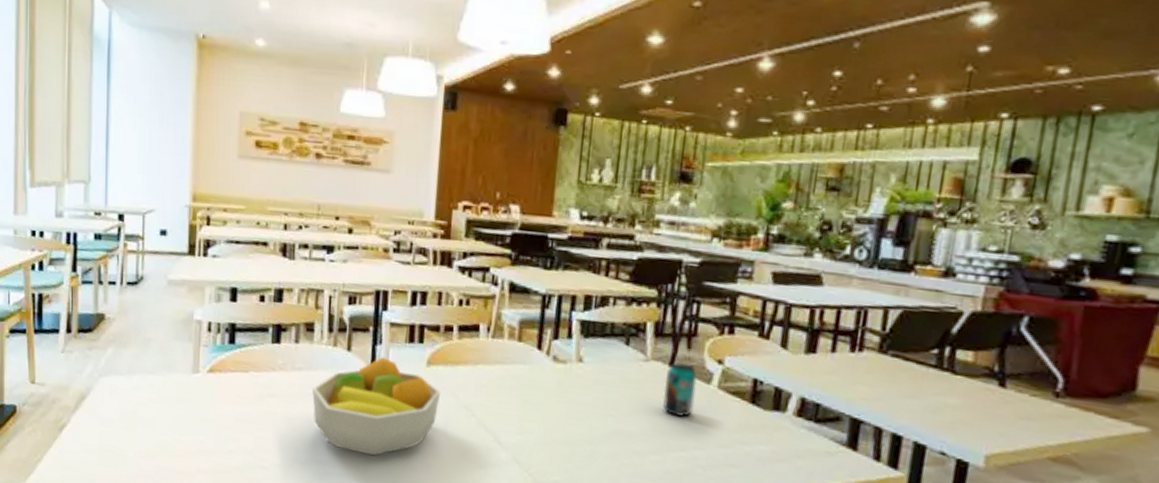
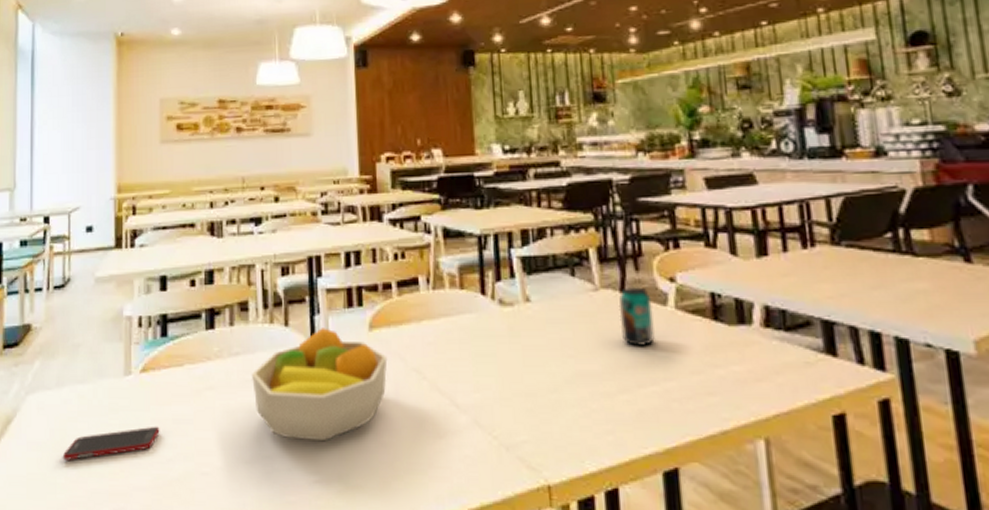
cell phone: none [133,419,224,440] -> present [63,426,160,460]

